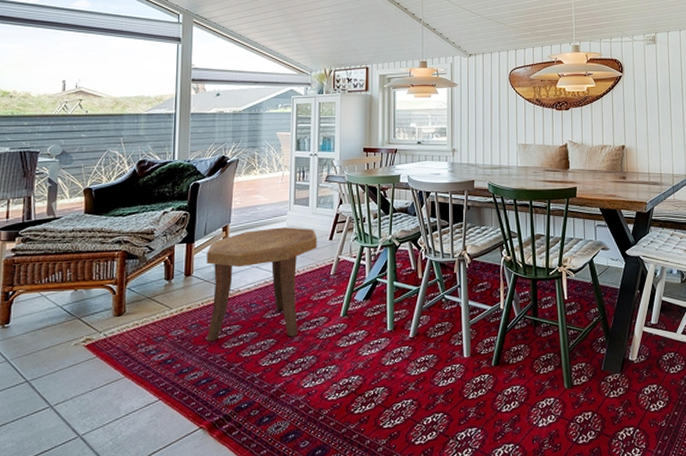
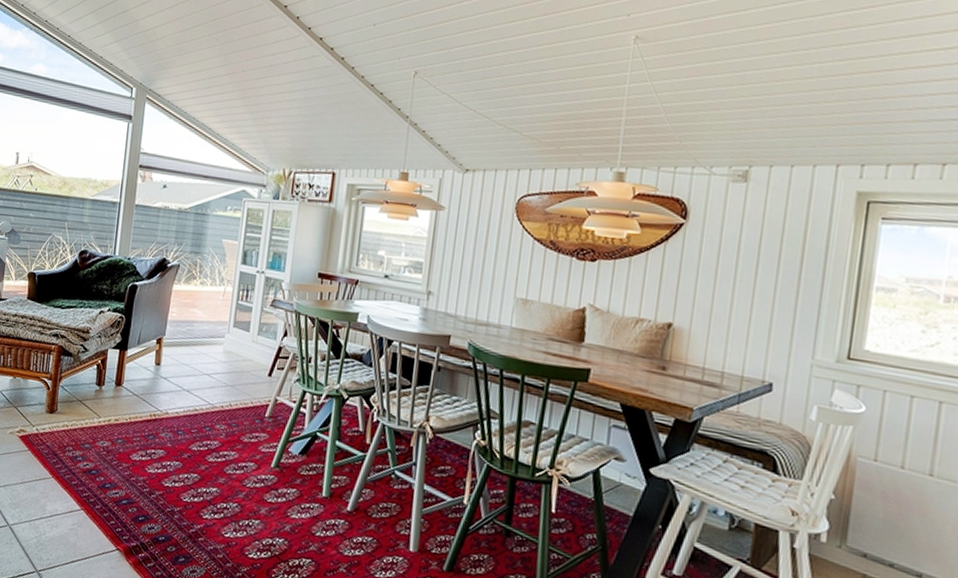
side table: present [206,227,317,342] -> none [131,348,255,478]

